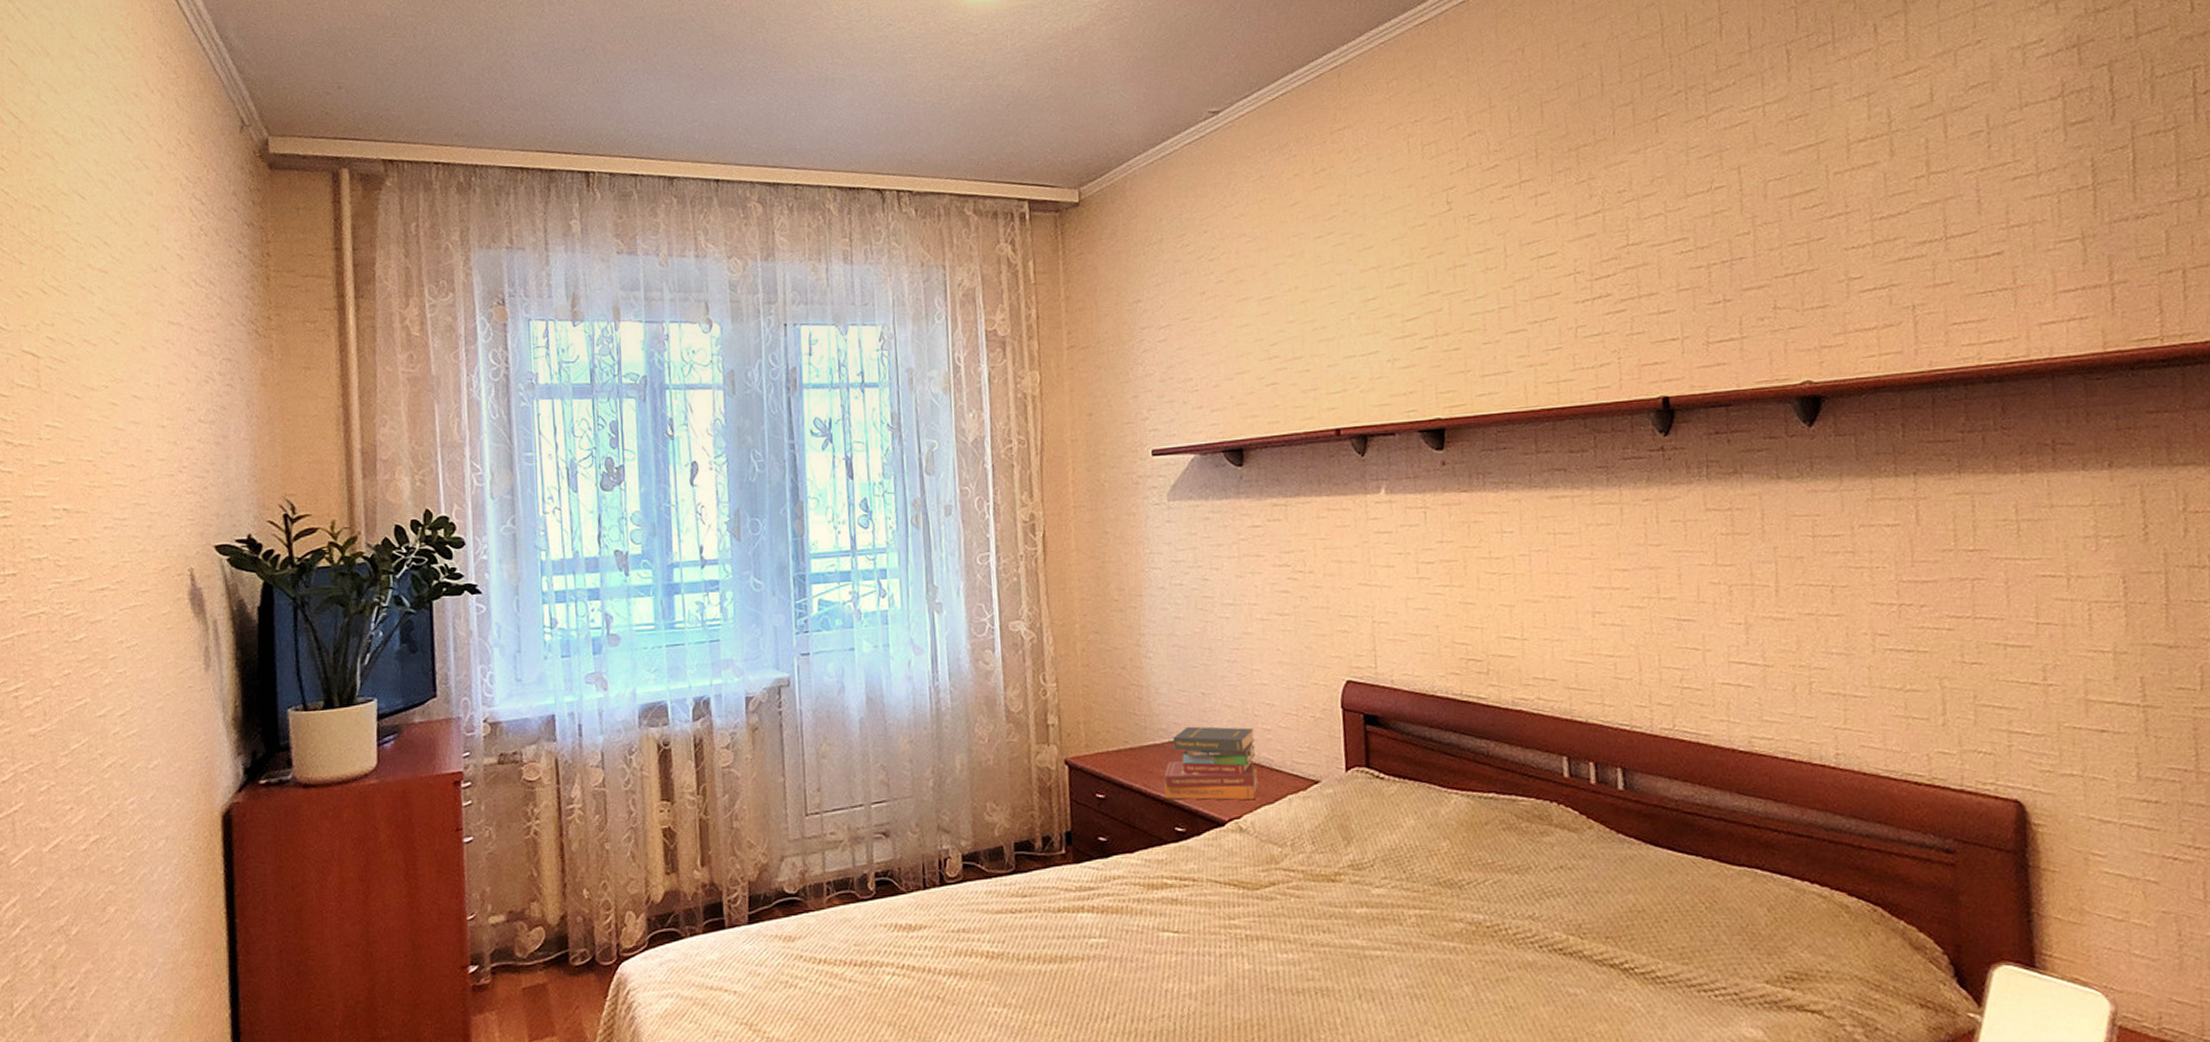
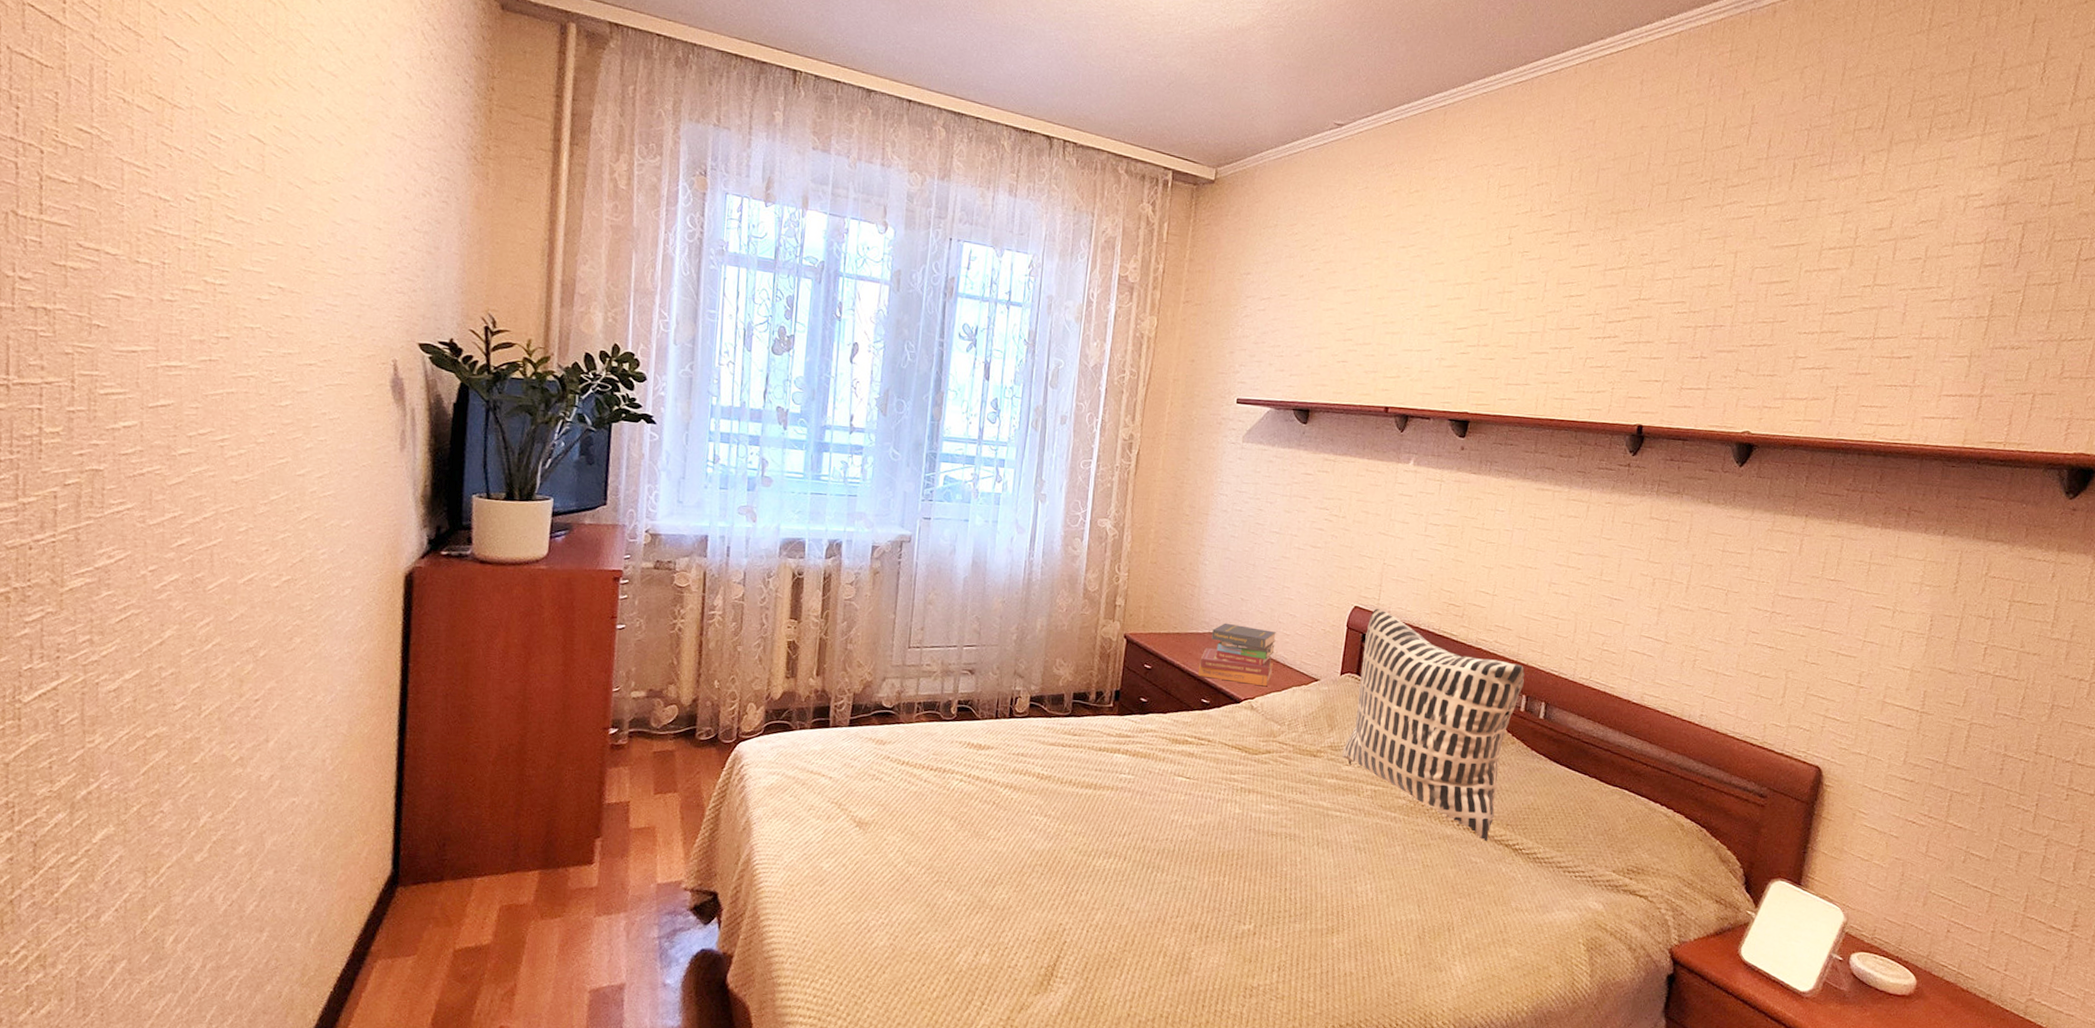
cushion: none [1368,680,1588,965] -> present [1342,609,1525,842]

